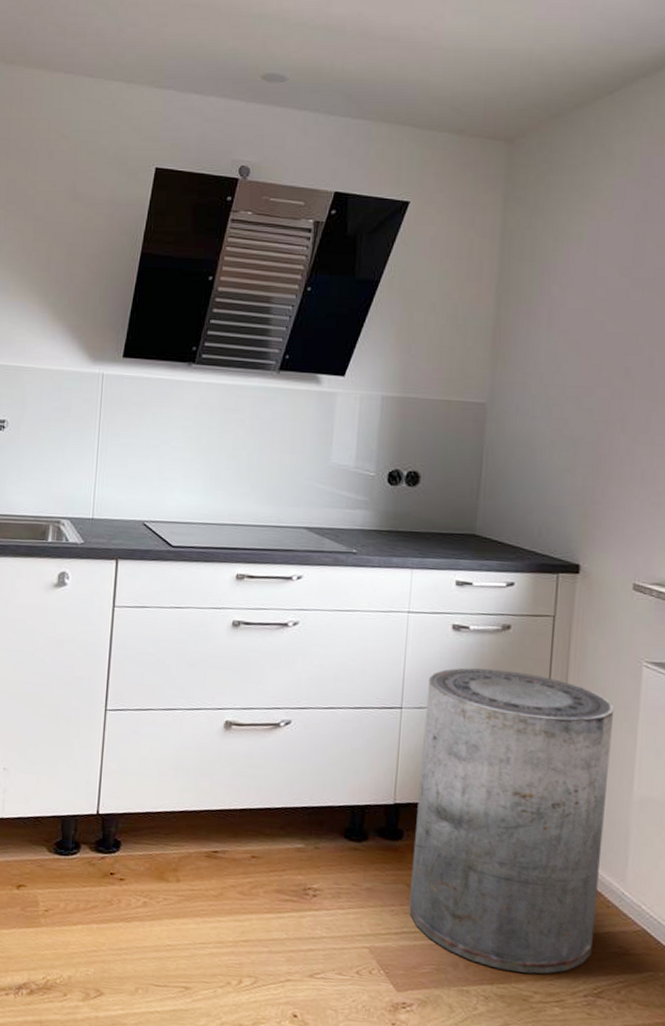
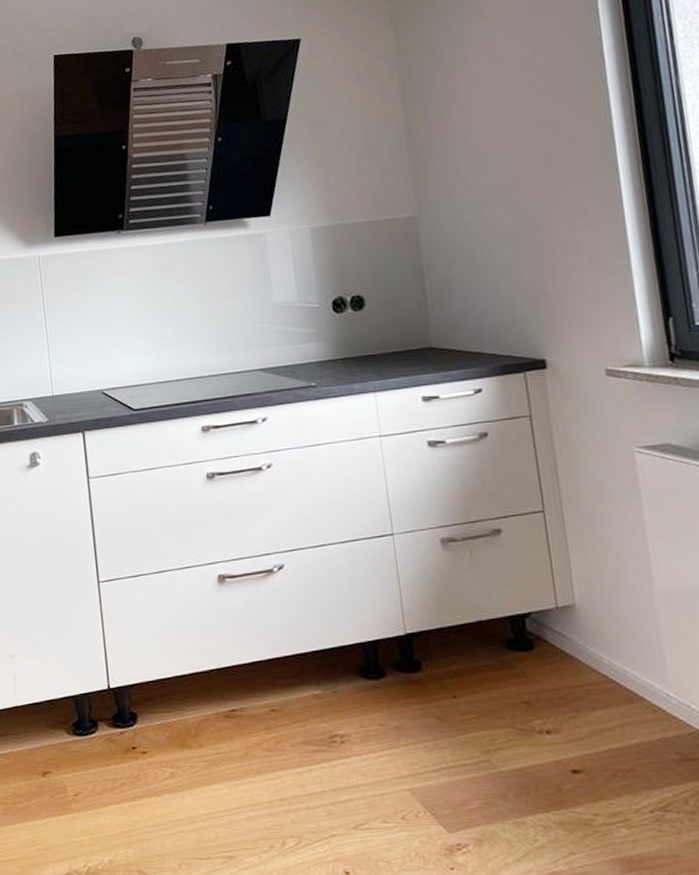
trash can: present [409,668,615,974] -> none [414,478,648,795]

